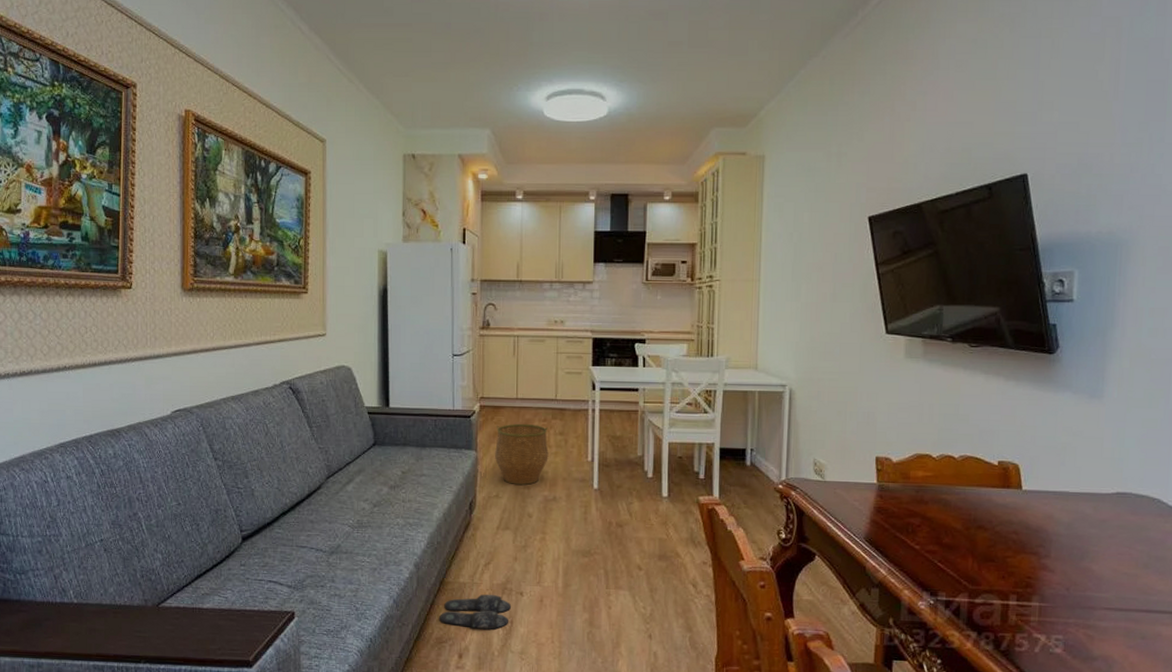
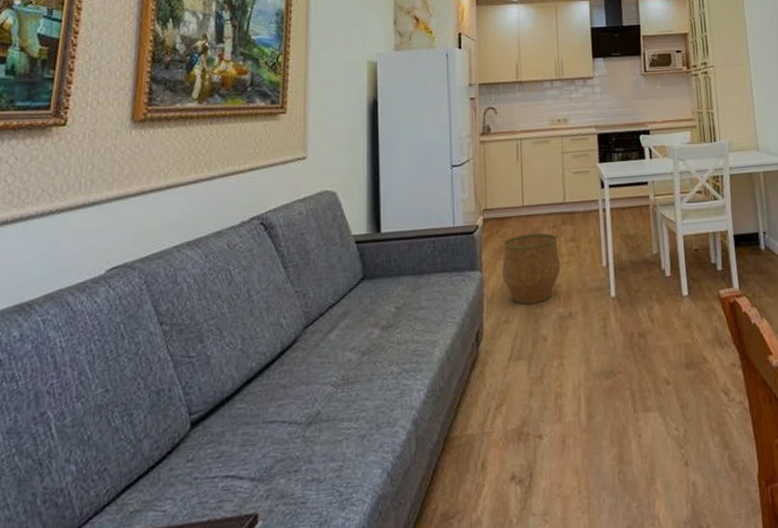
slippers: present [439,594,511,630] -> none [444,443,529,494]

